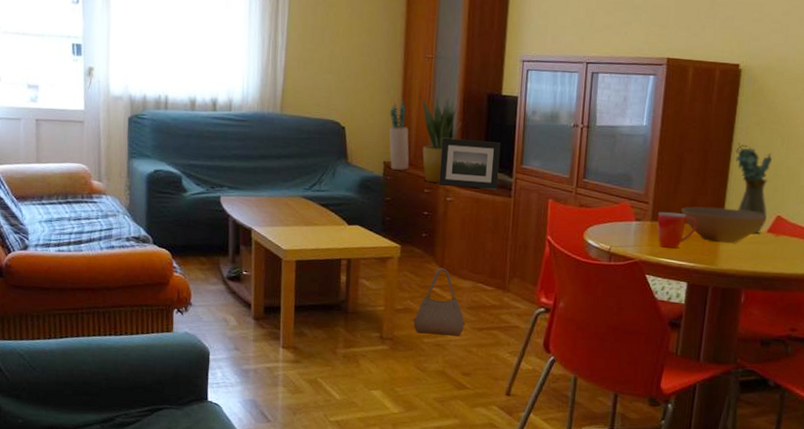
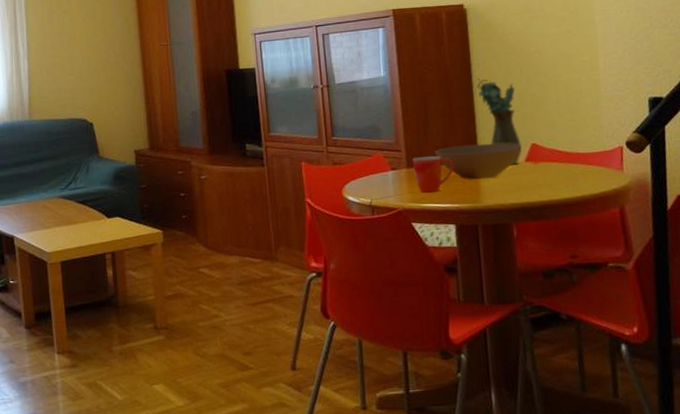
vase: present [389,98,409,171] -> none [134,86,160,158]
handbag: present [413,268,465,336] -> none [185,247,239,318]
planter: present [421,97,462,183] -> none [162,78,205,164]
picture frame: present [439,138,501,191] -> none [188,115,249,166]

